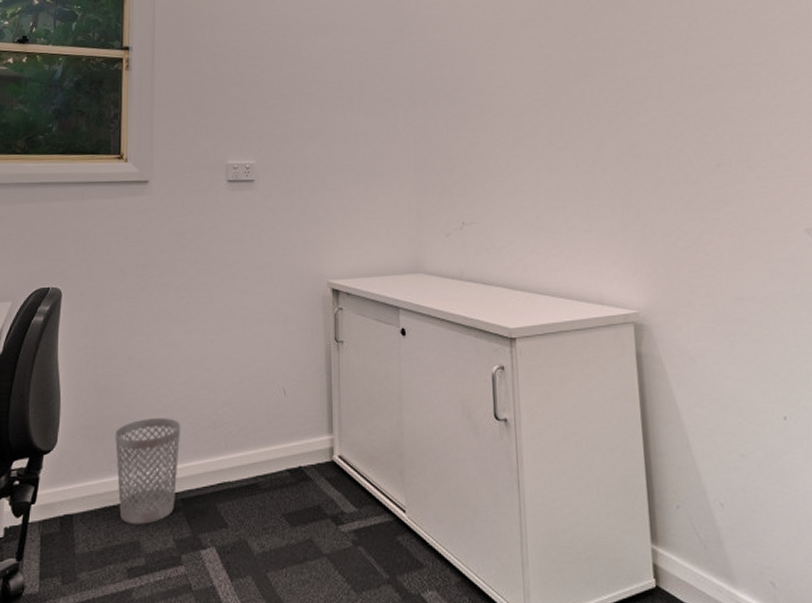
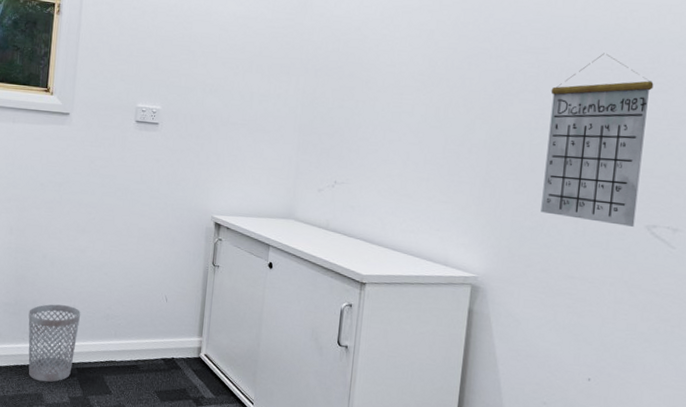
calendar: none [675,49,794,233] -> present [541,53,654,227]

